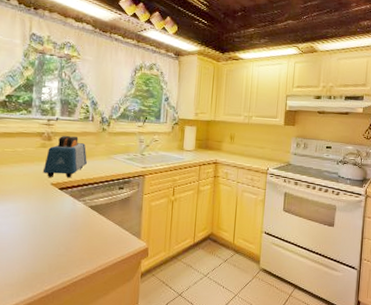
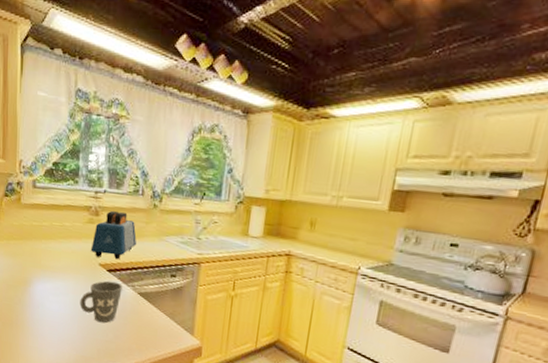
mug: none [31,198,74,238] -> present [80,280,122,323]

